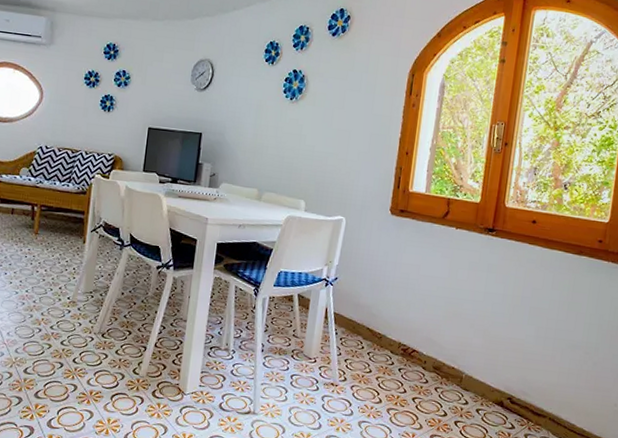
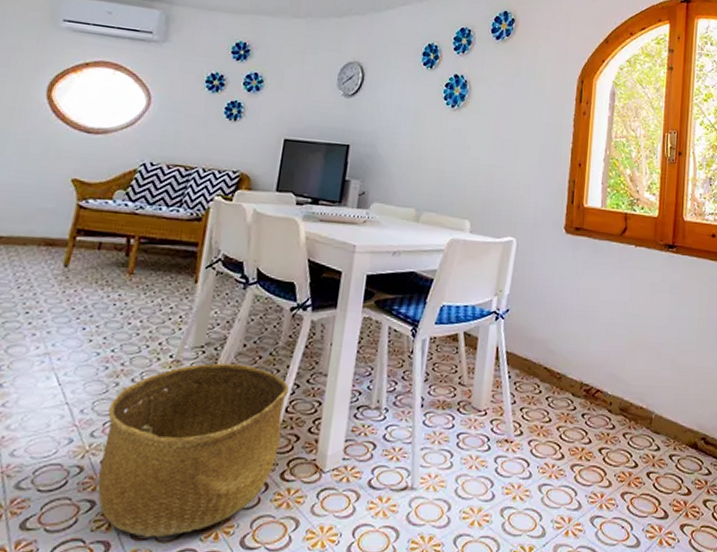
basket: none [22,305,157,428] -> present [97,363,289,537]

